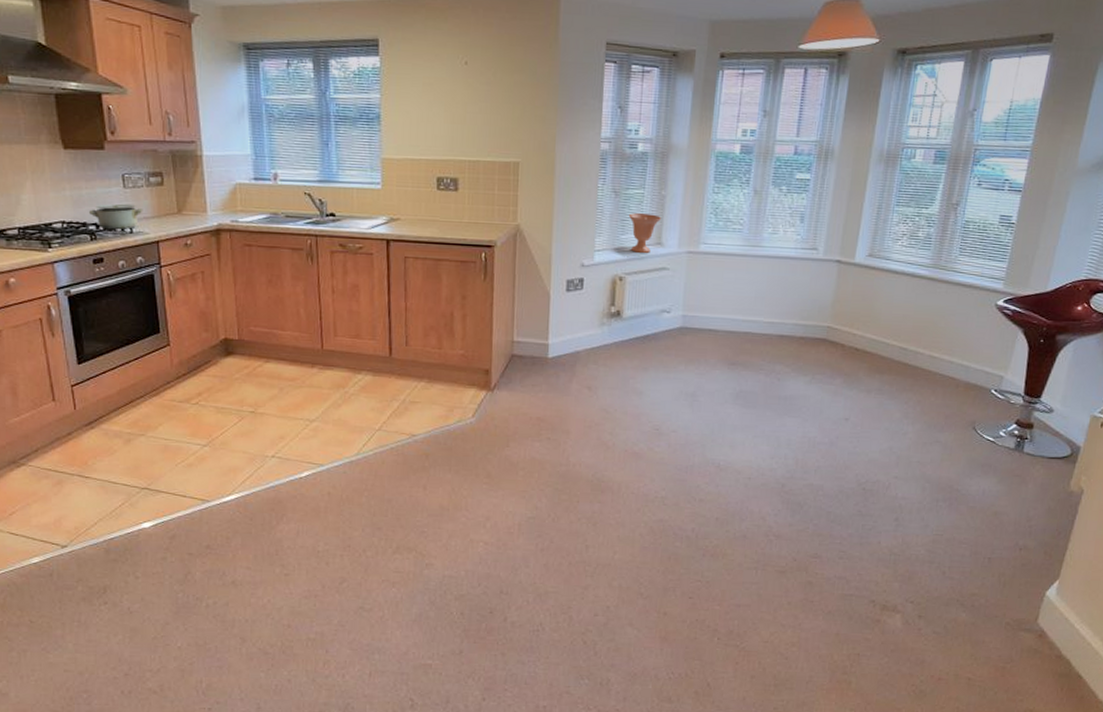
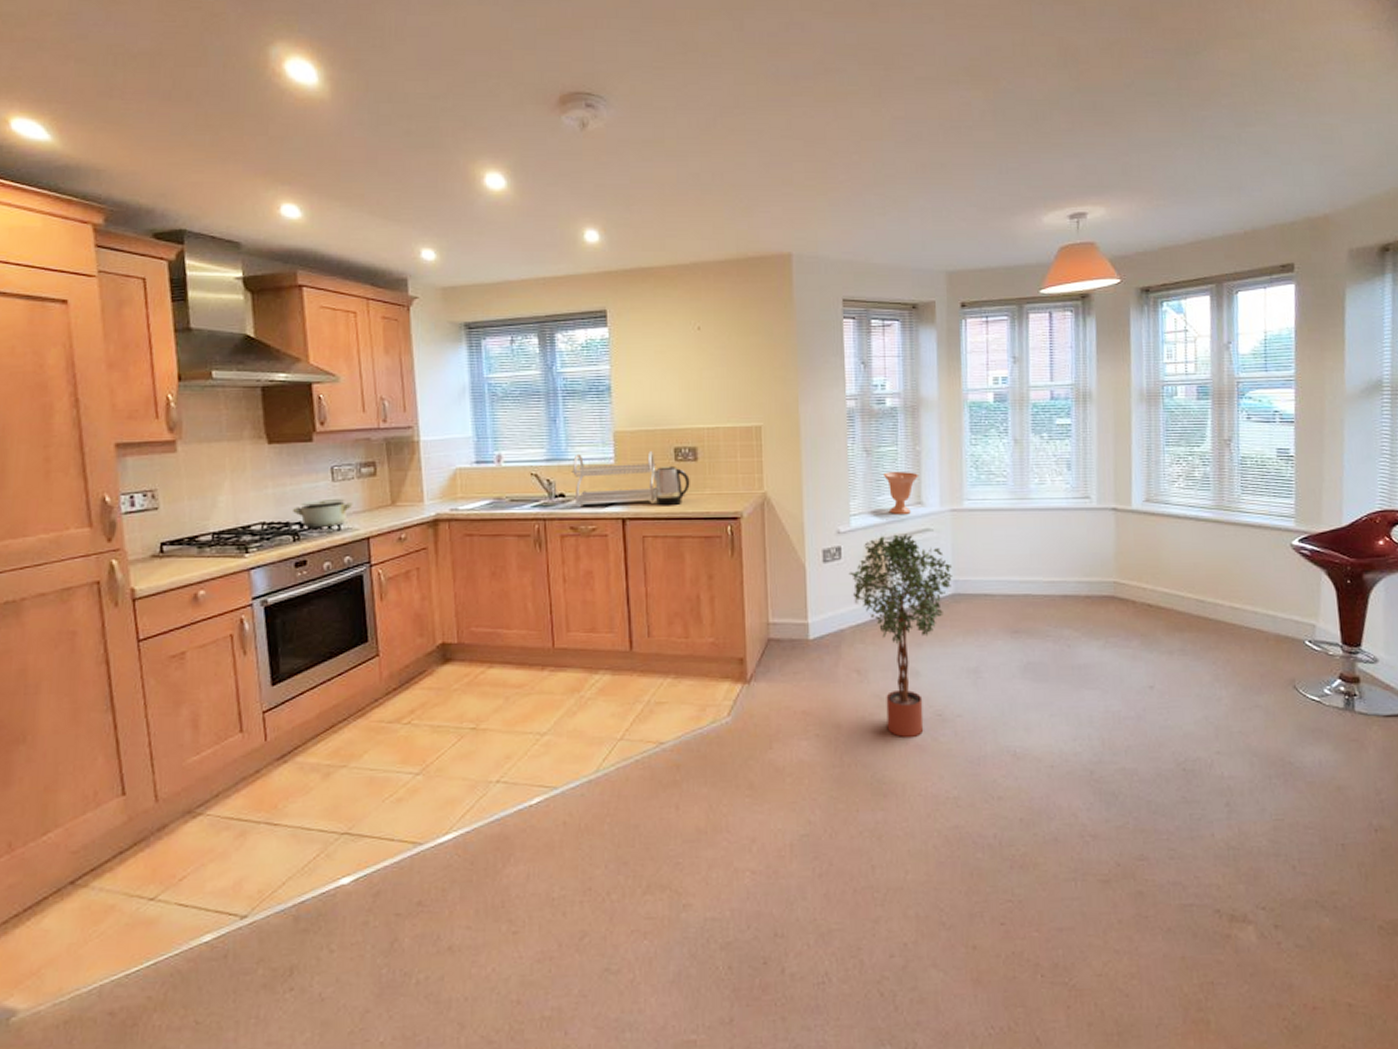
dish rack: none [342,177,420,228] -> present [571,450,656,508]
kettle: none [416,193,450,231] -> present [653,465,690,506]
potted tree: none [588,270,682,446] -> present [848,534,952,737]

